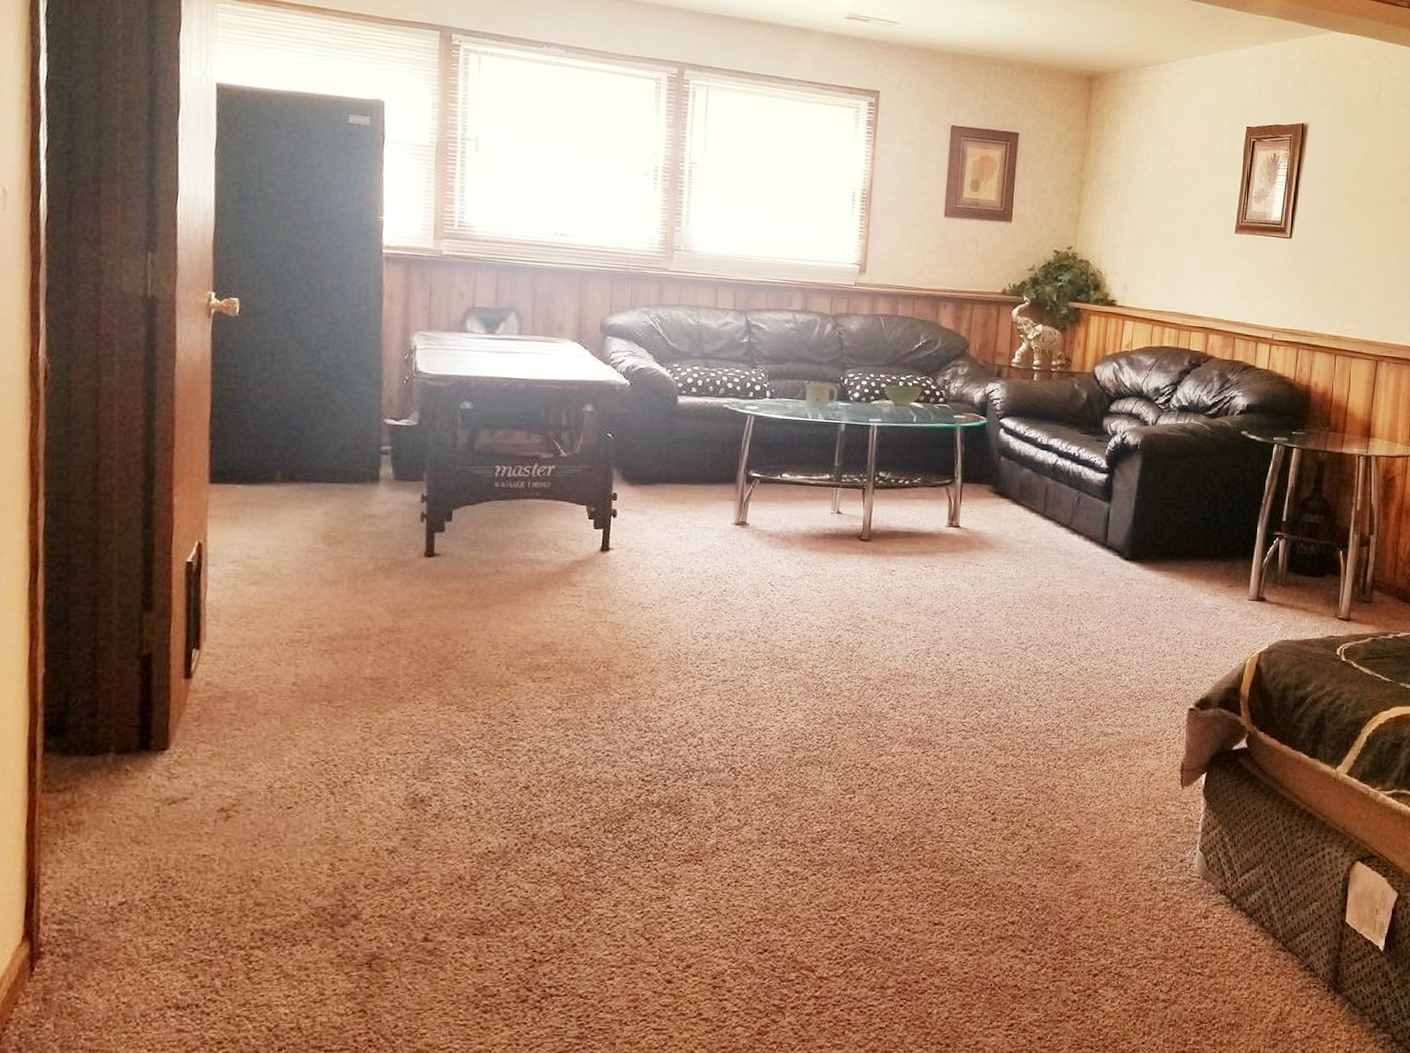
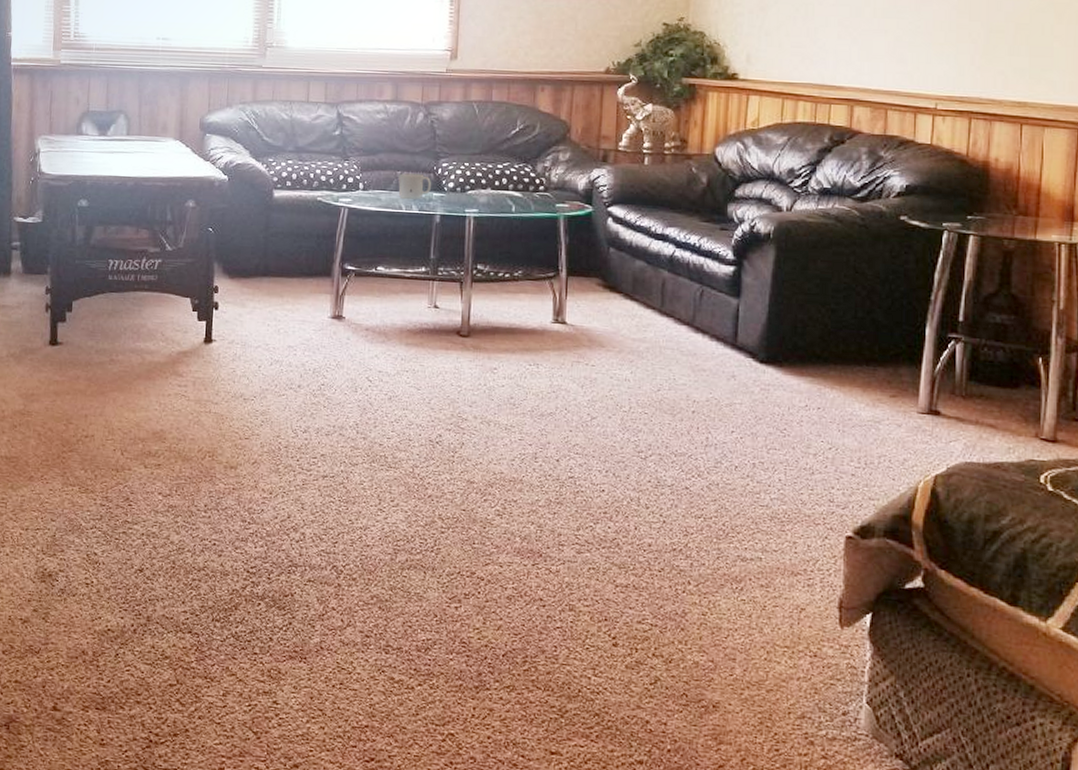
bowl: present [883,385,922,408] -> none [479,173,520,197]

